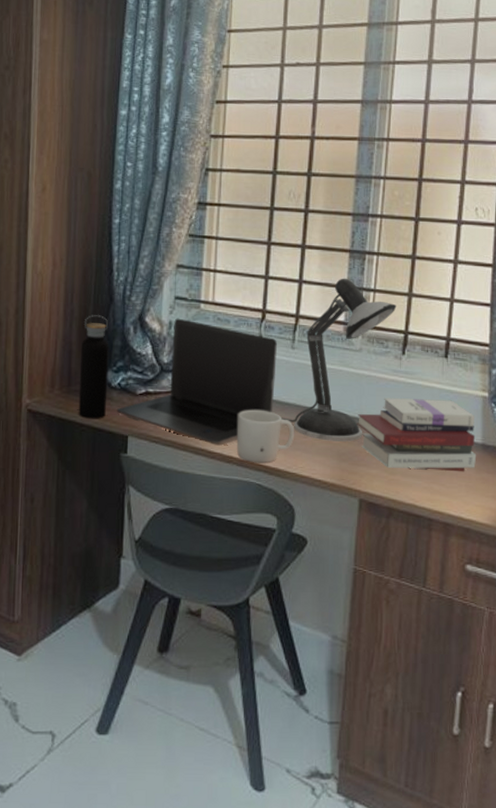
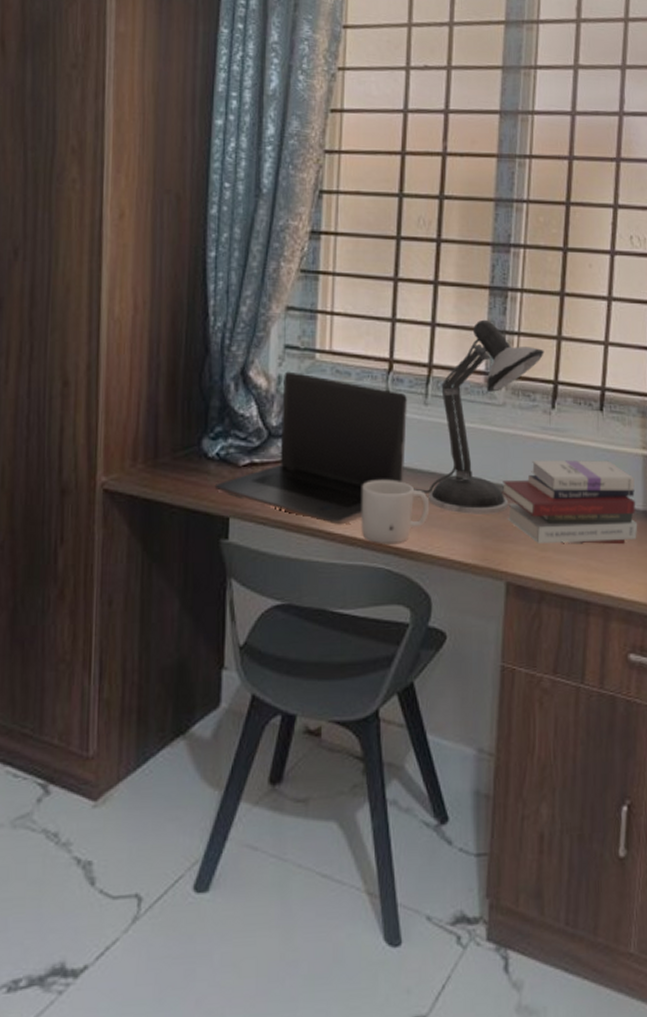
water bottle: present [78,315,109,420] -> none [167,369,205,500]

